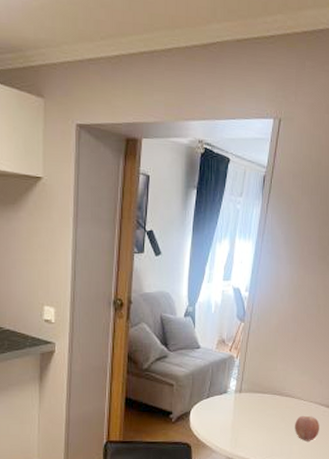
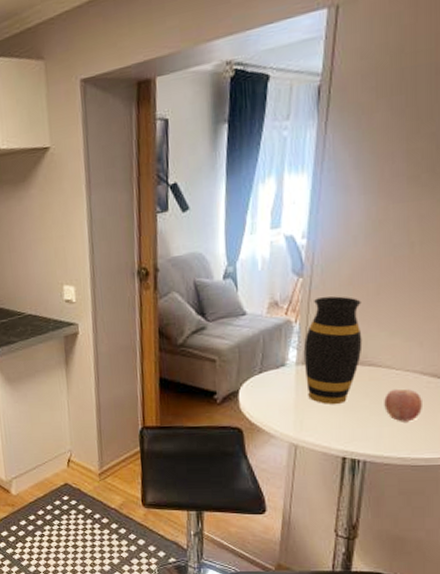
vase: none [241,340,284,426] -> present [303,296,363,404]

